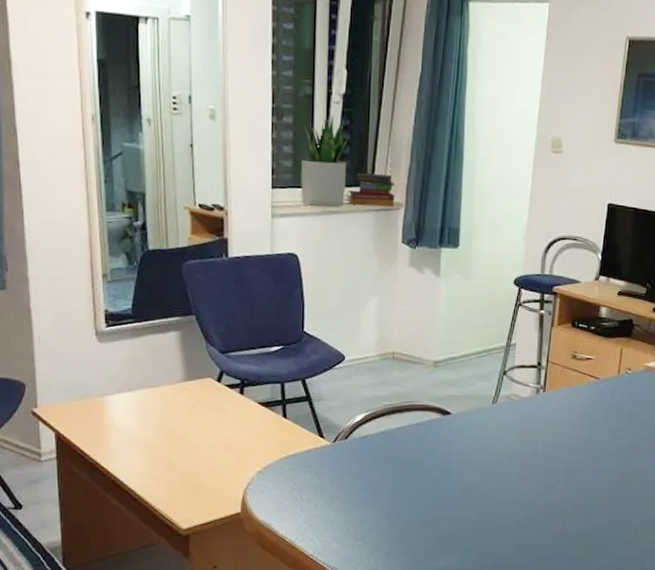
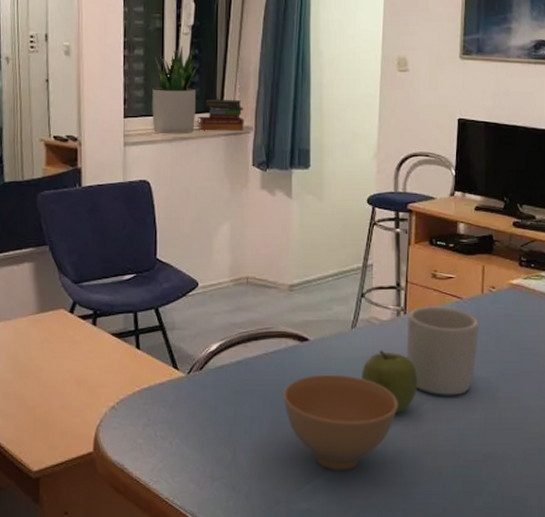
bowl: none [424,446,533,534] -> present [283,374,398,471]
fruit: none [500,425,553,483] -> present [362,350,418,414]
mug: none [543,385,614,468] -> present [407,306,479,396]

